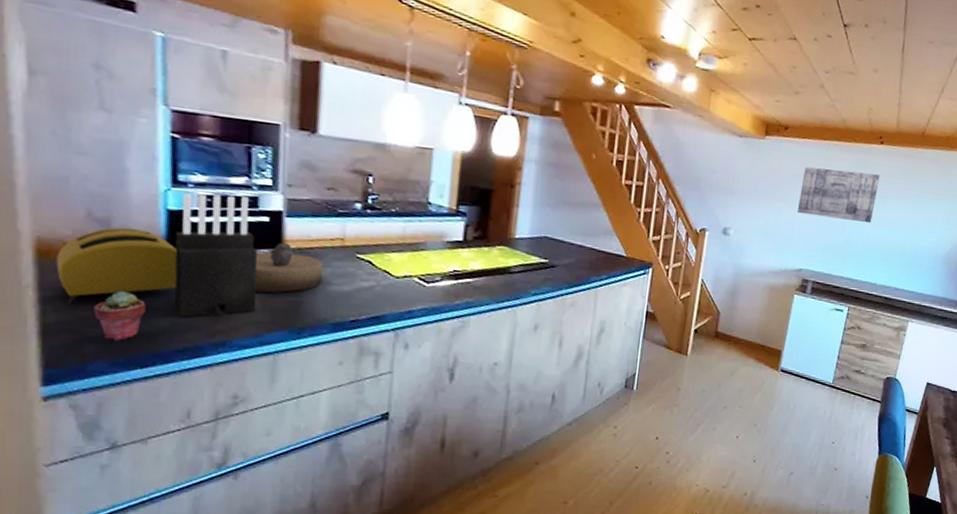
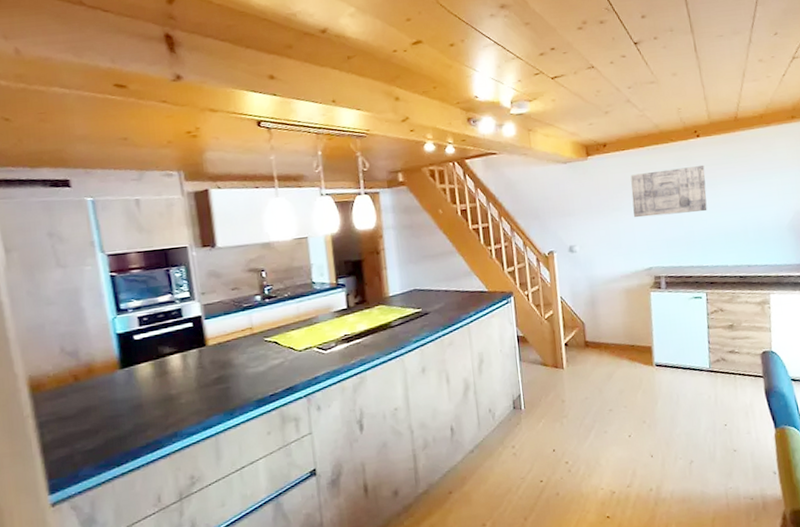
toaster: present [56,227,178,304] -> none [44,354,133,425]
potted succulent: present [93,291,146,341] -> none [76,406,114,449]
knife block: present [174,194,258,317] -> none [126,310,195,419]
decorative bowl: present [254,242,323,293] -> none [187,340,242,386]

